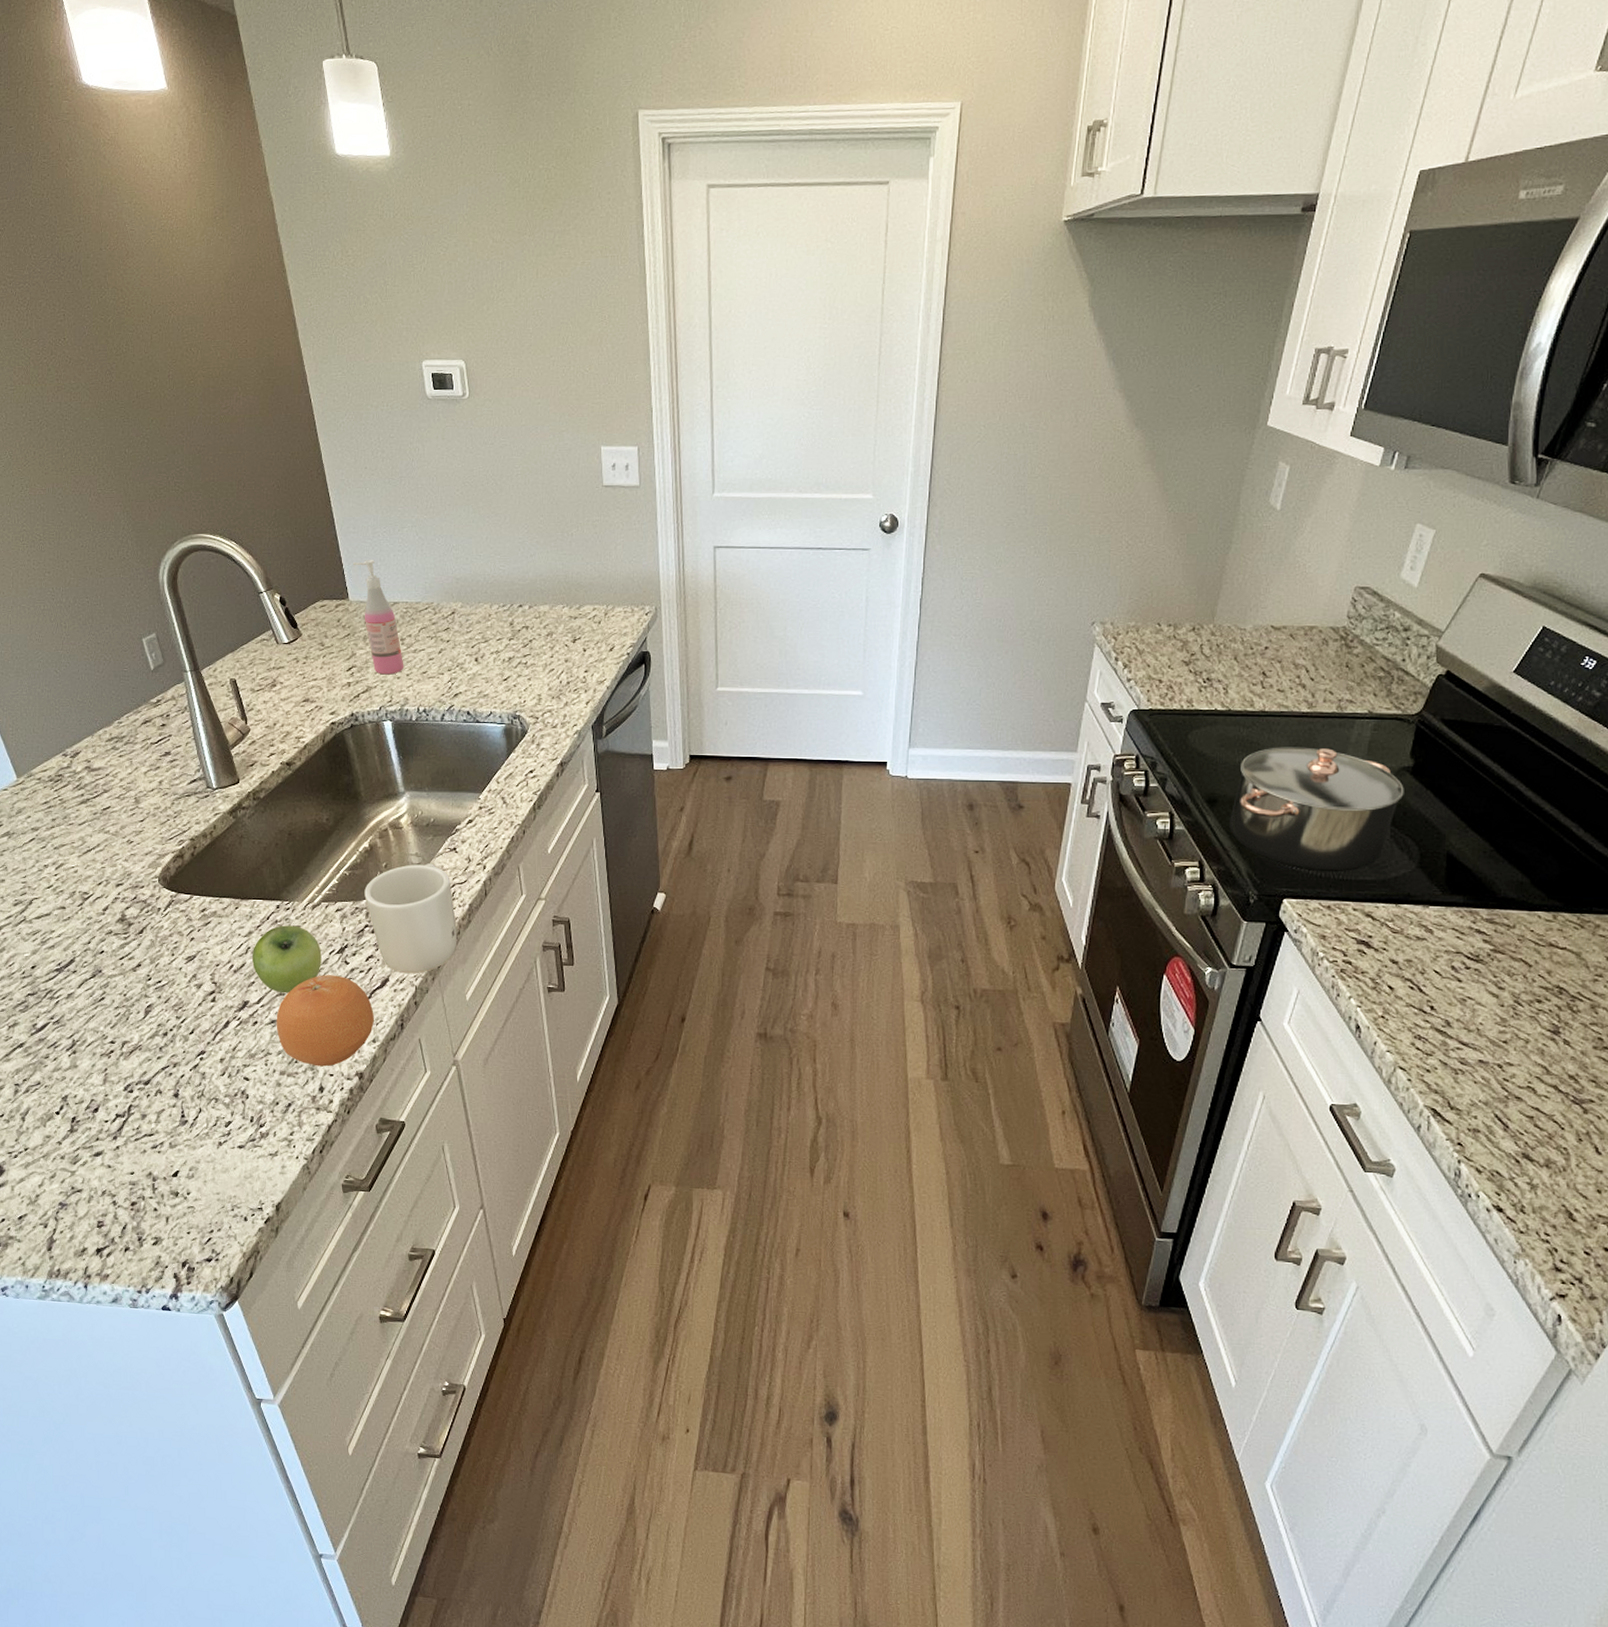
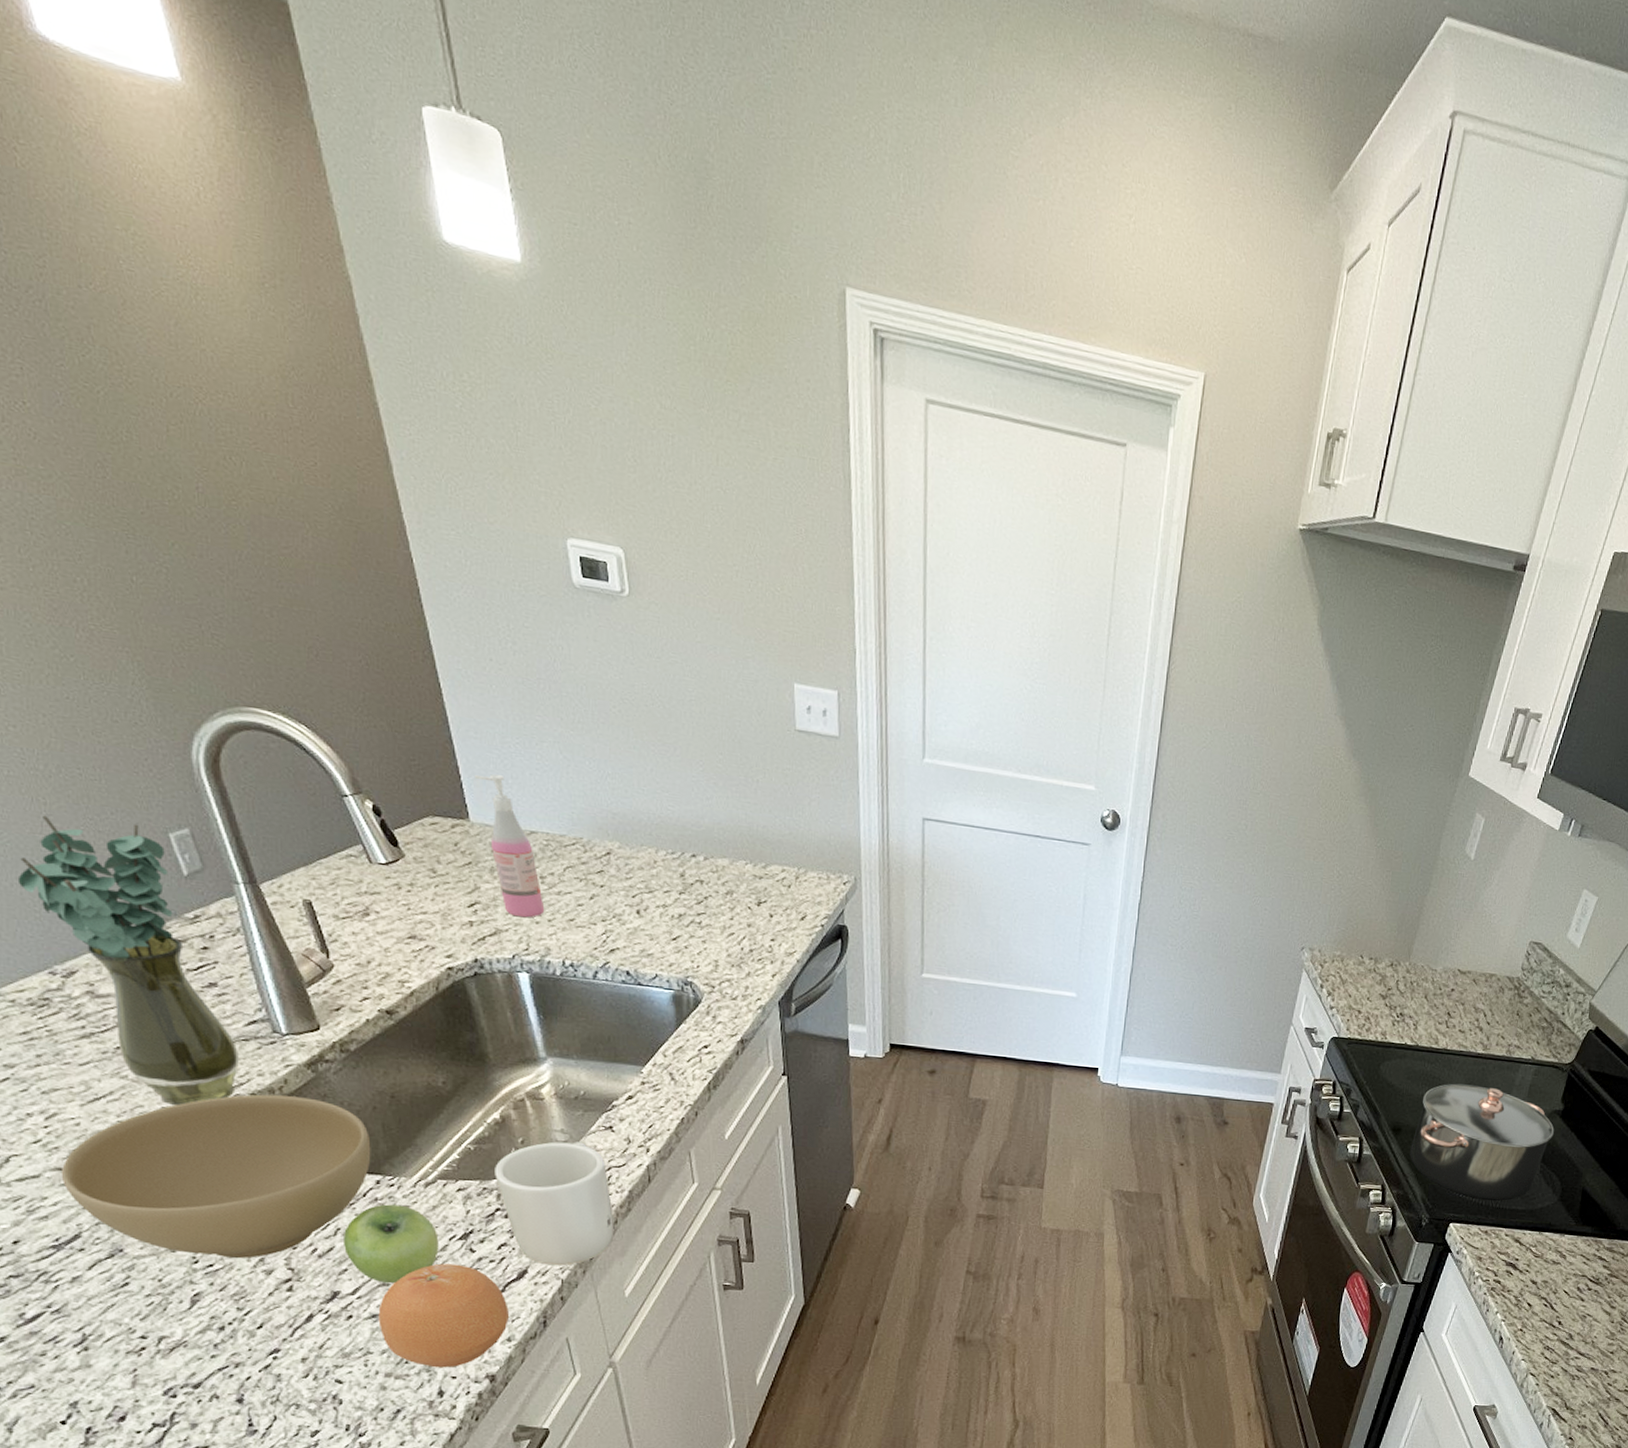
vase: none [46,634,184,852] -> present [17,815,240,1105]
bowl: none [64,839,274,976] -> present [60,1094,371,1259]

